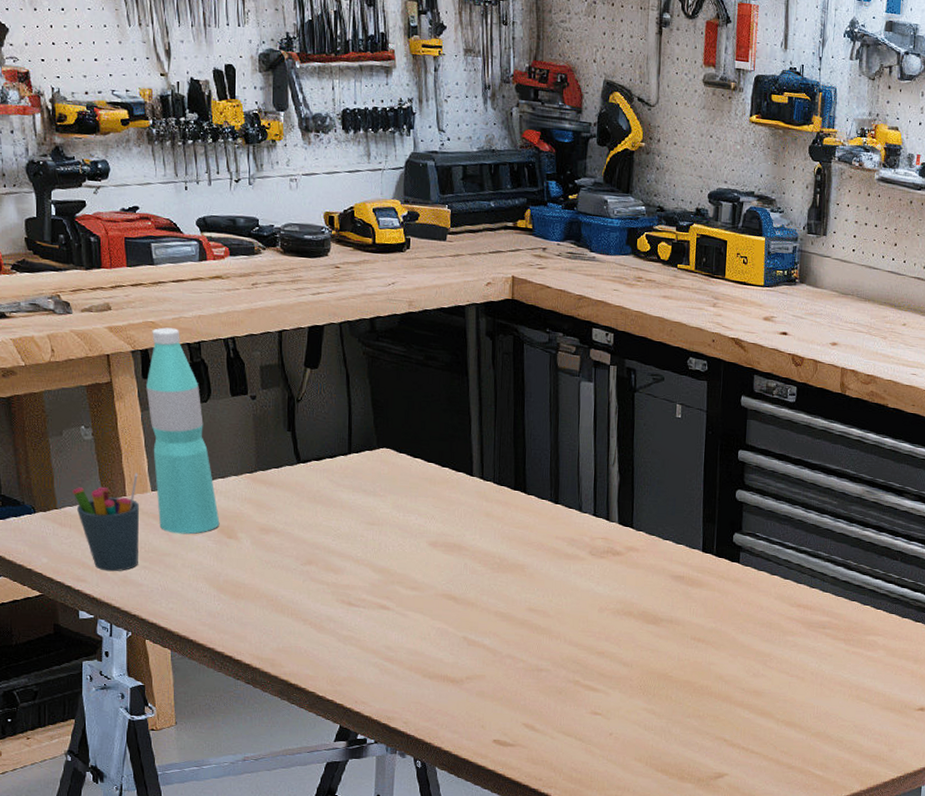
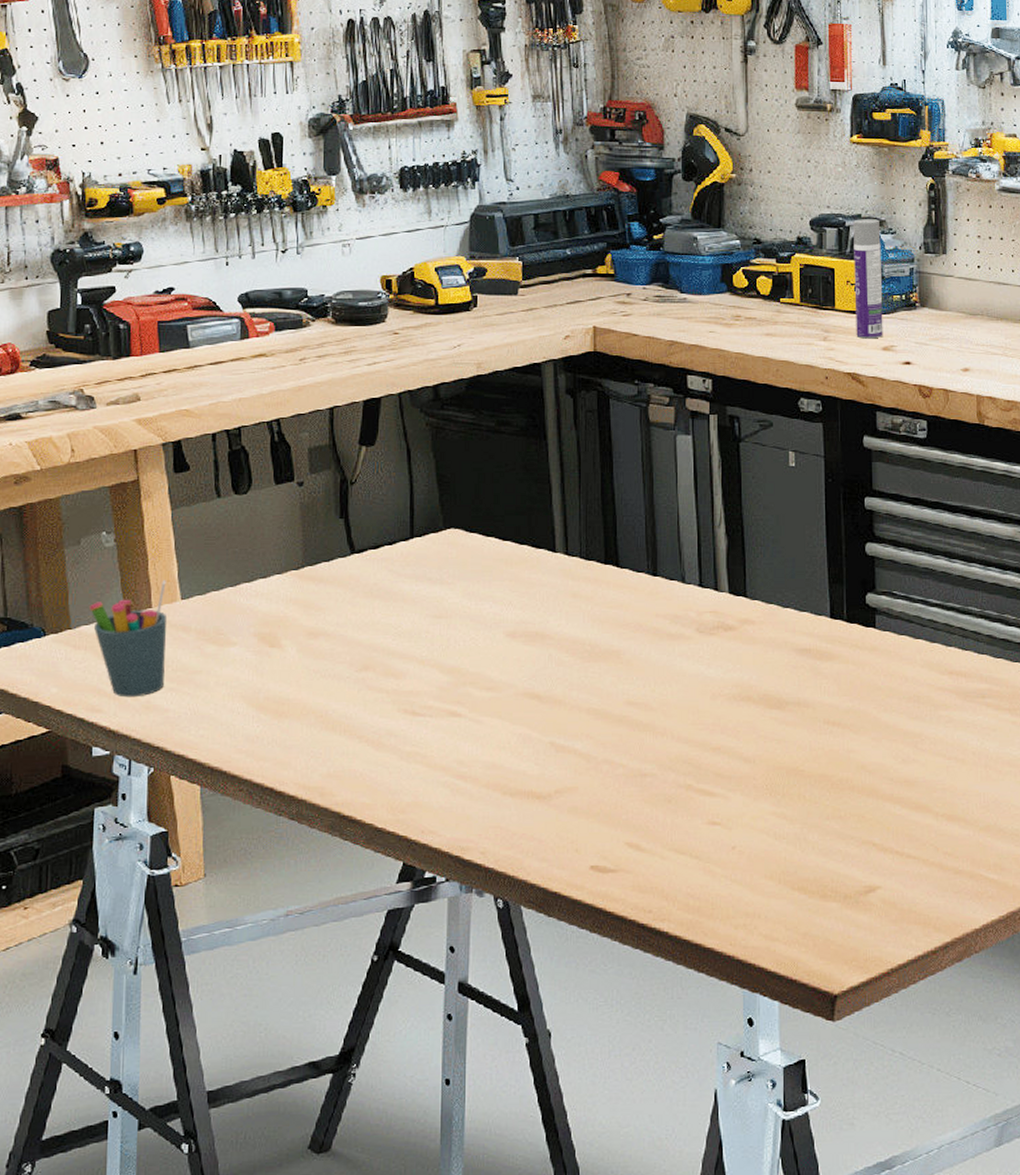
water bottle: present [146,327,220,535] -> none [178,415,261,647]
spray can: none [742,196,770,309] -> present [854,219,883,339]

